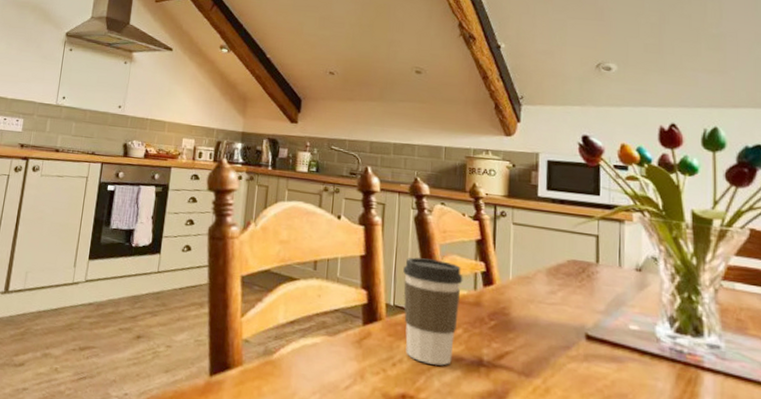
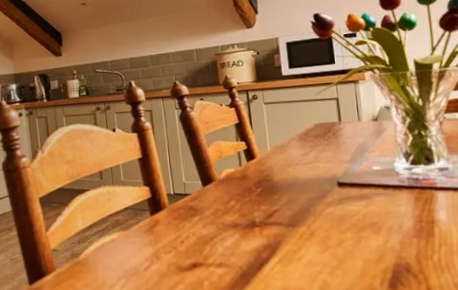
coffee cup: present [403,257,463,366] -> none [177,148,230,235]

